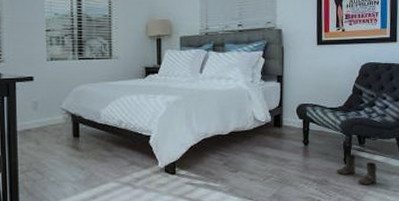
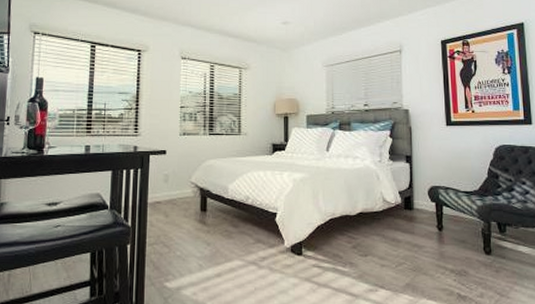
boots: present [336,154,378,185] -> none [475,242,524,279]

